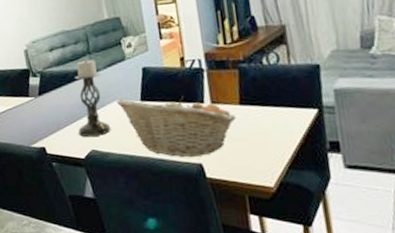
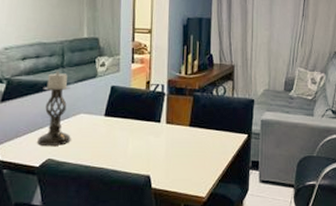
fruit basket: present [116,96,236,158] -> none [80,113,185,170]

